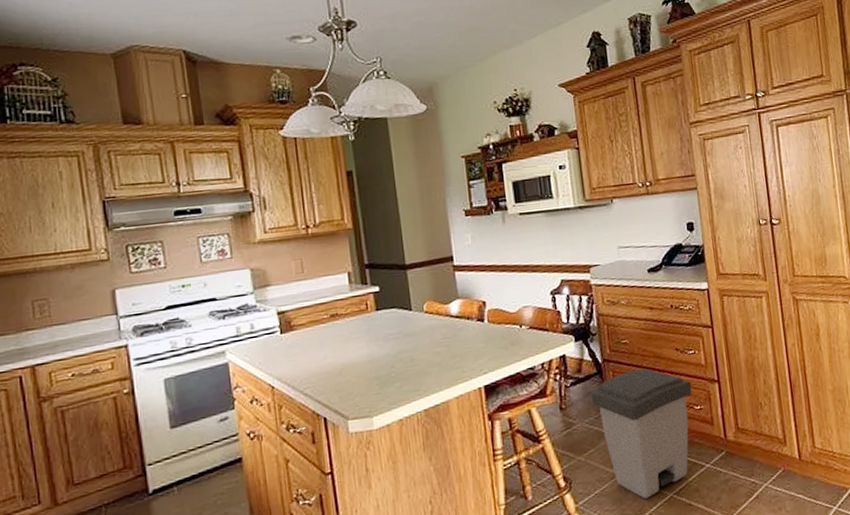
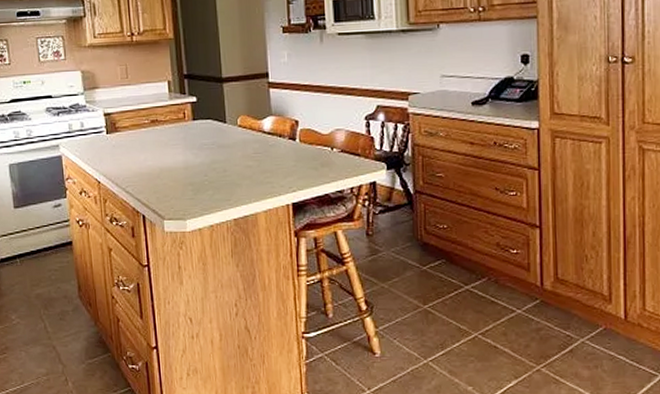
trash can: present [590,368,692,499] -> none [399,204,510,334]

